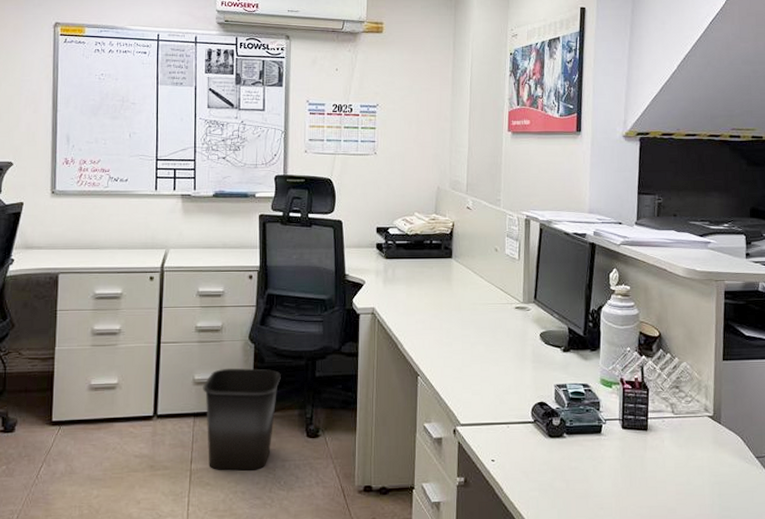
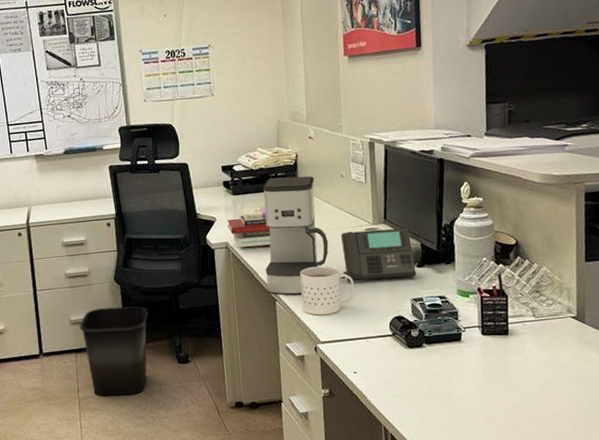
books: none [376,273,420,317] -> present [227,206,271,248]
coffee maker: none [410,244,477,371] -> present [263,176,329,296]
mug: none [444,341,500,396] -> present [299,266,355,316]
phone: none [486,308,562,362] -> present [340,227,417,282]

